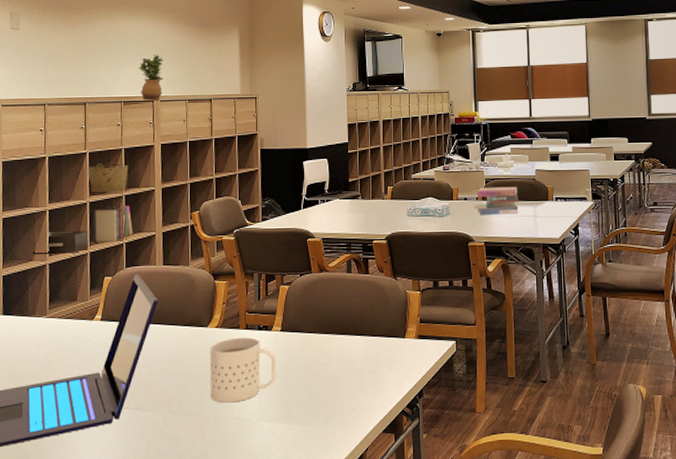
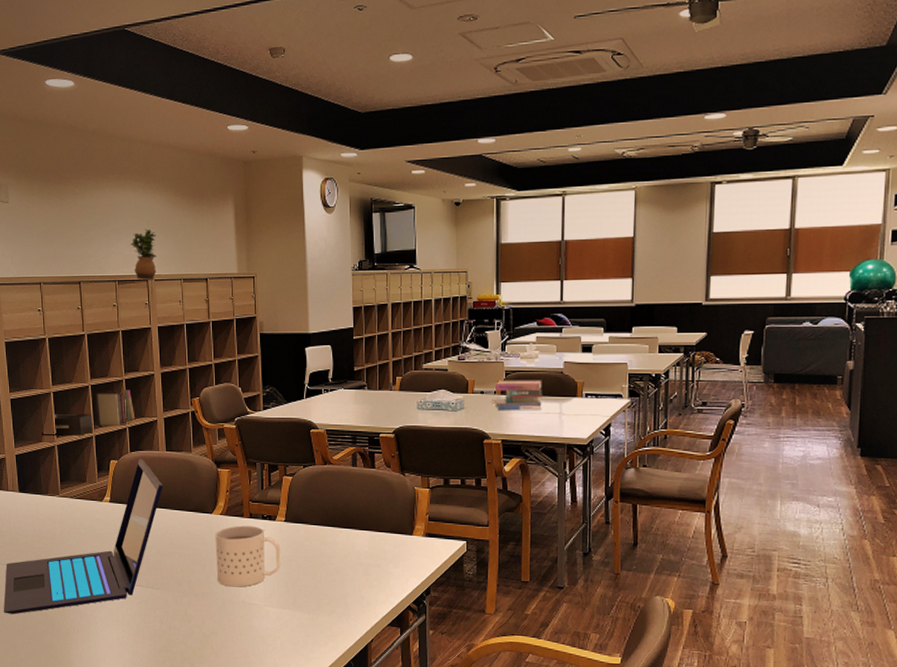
basket: present [87,164,129,193] -> none [86,346,127,376]

